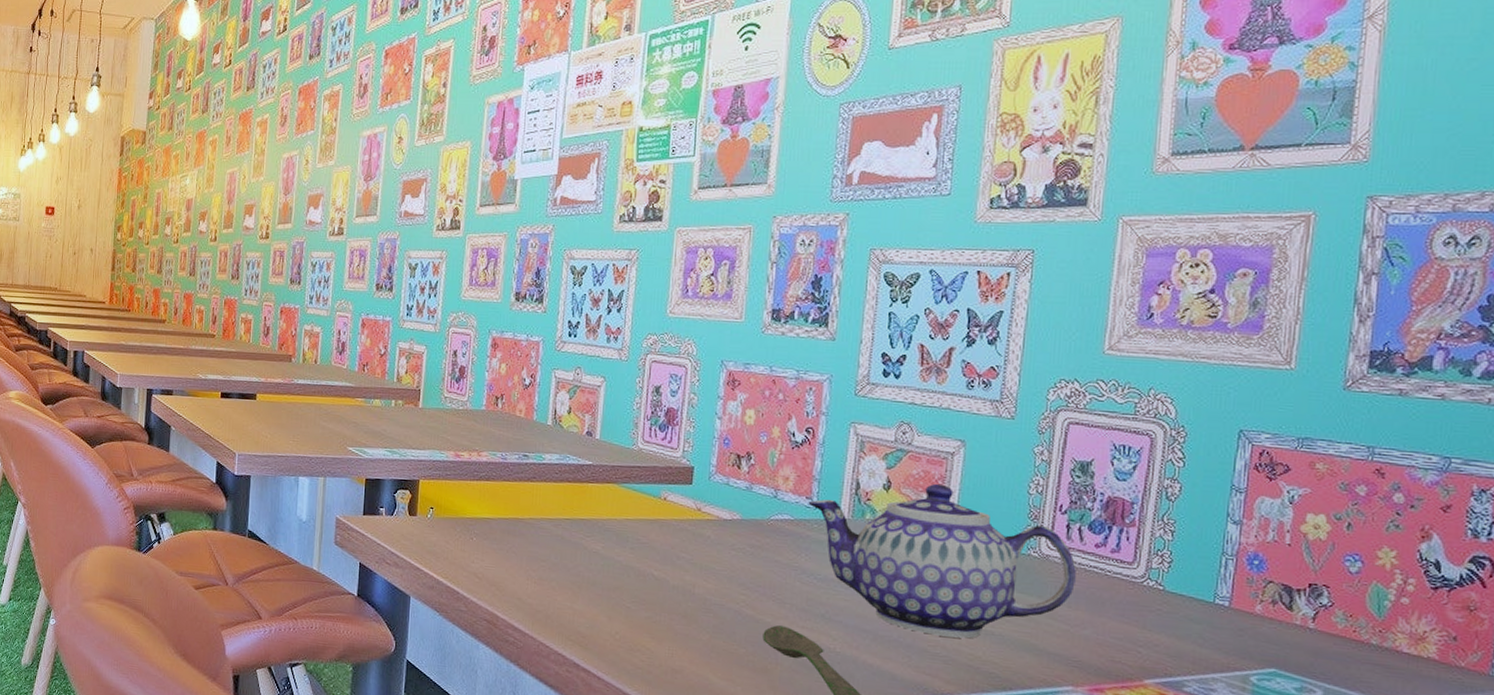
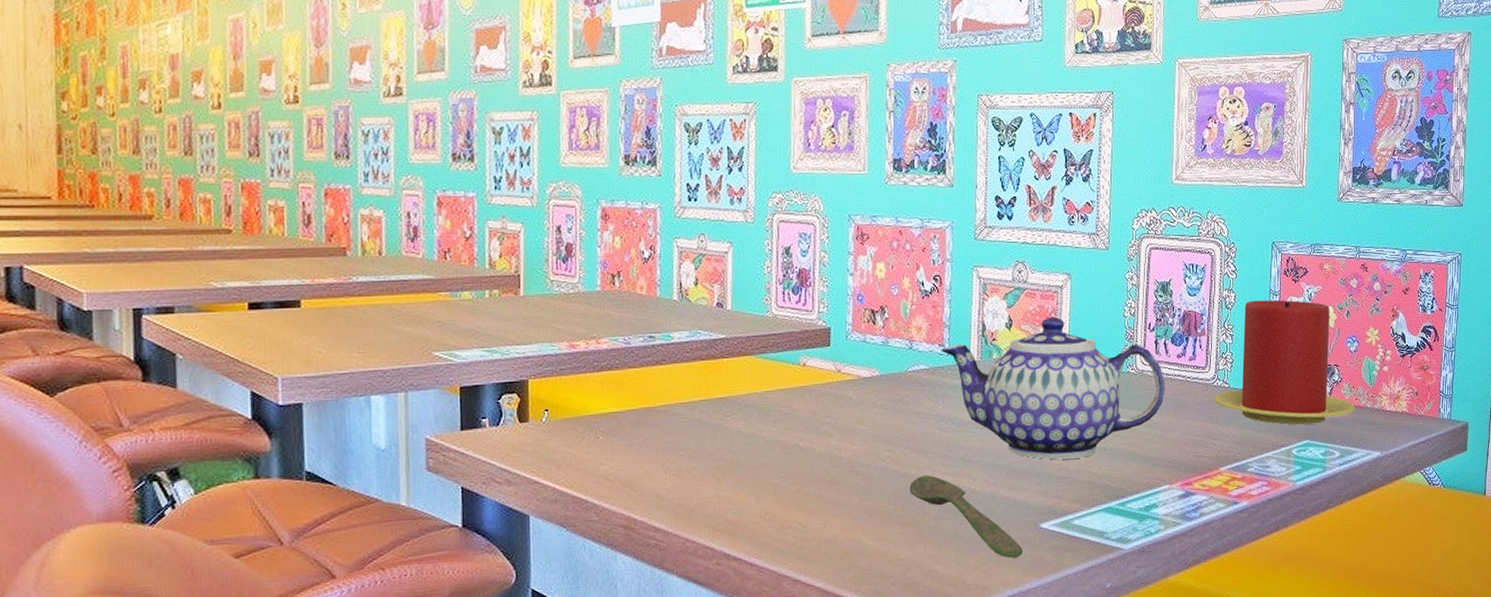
candle: none [1141,494,1352,652] -> present [1214,299,1355,425]

